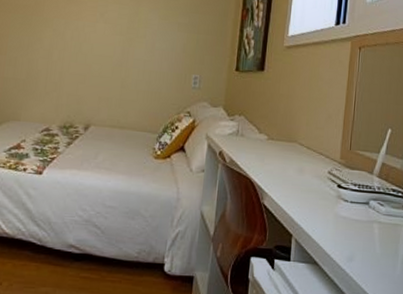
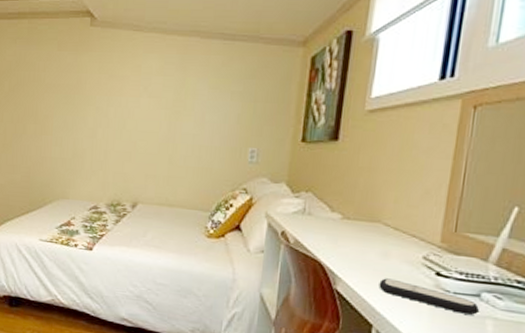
remote control: none [296,191,369,220] -> present [379,278,480,315]

